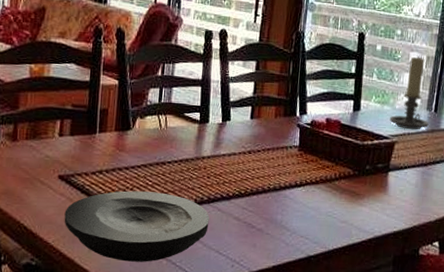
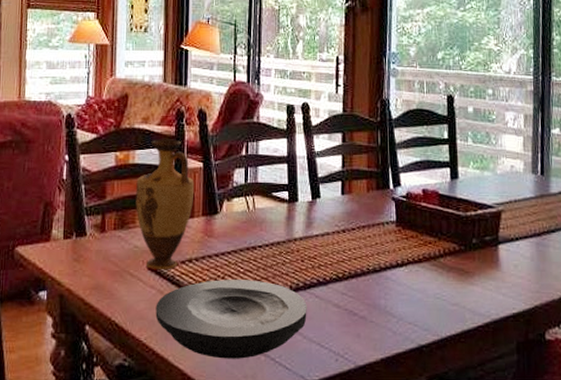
vase: none [49,54,109,180] -> present [136,139,195,270]
candle holder: present [390,56,429,130] -> none [492,116,537,196]

